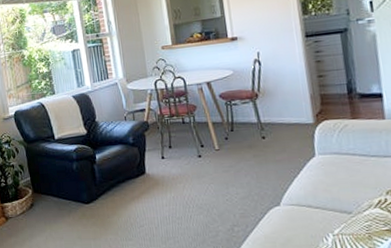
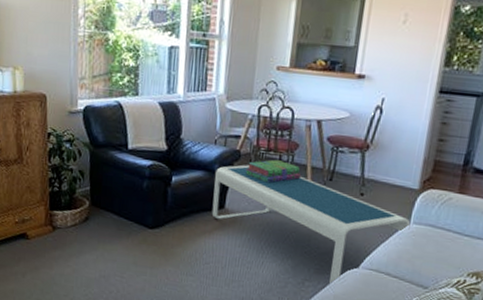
coffee table: none [130,132,317,224] -> present [211,164,411,283]
stack of books: none [156,122,205,145] -> present [245,159,301,183]

